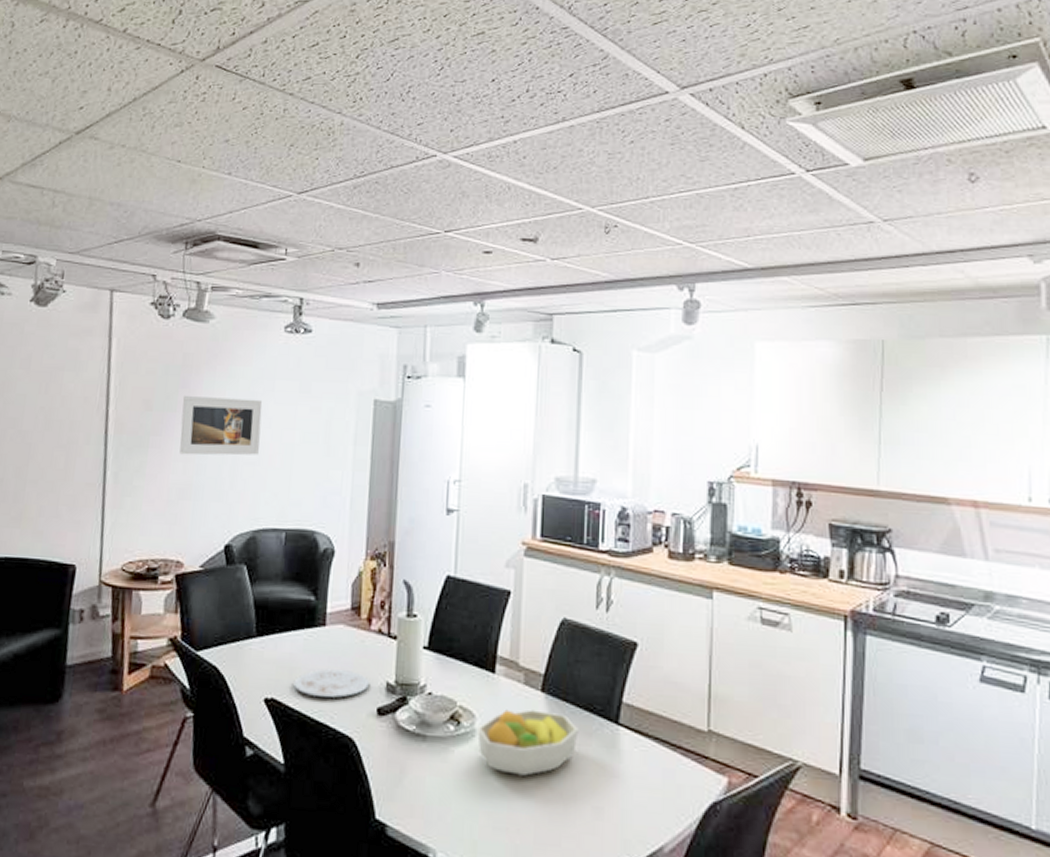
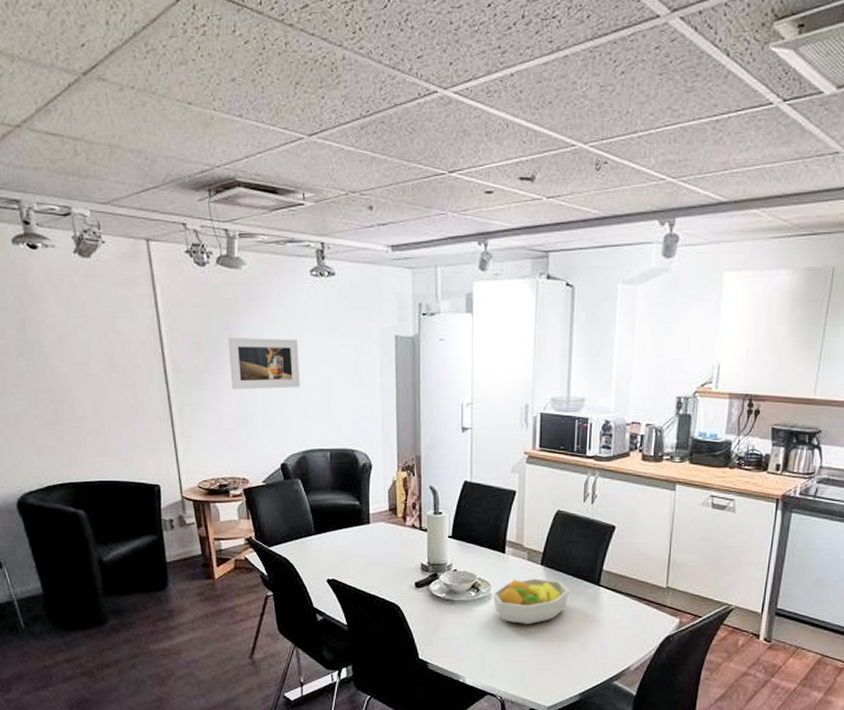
plate: present [293,669,369,698] -> none [349,556,407,576]

